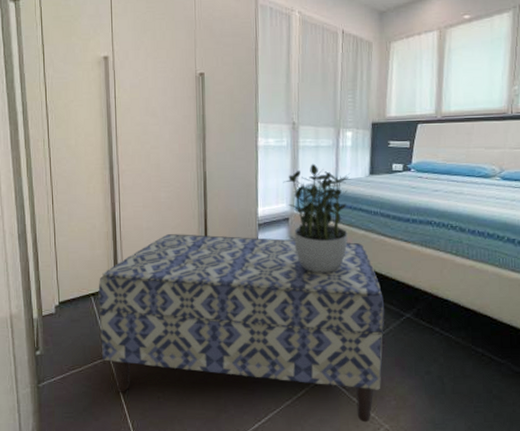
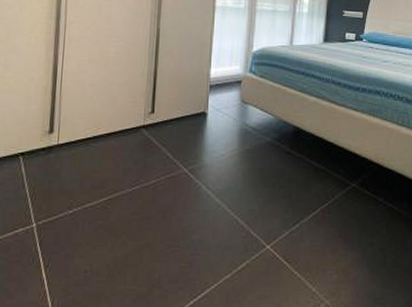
bench: present [98,234,385,423] -> none [25,92,331,298]
potted plant: present [283,163,352,273] -> none [238,27,306,139]

